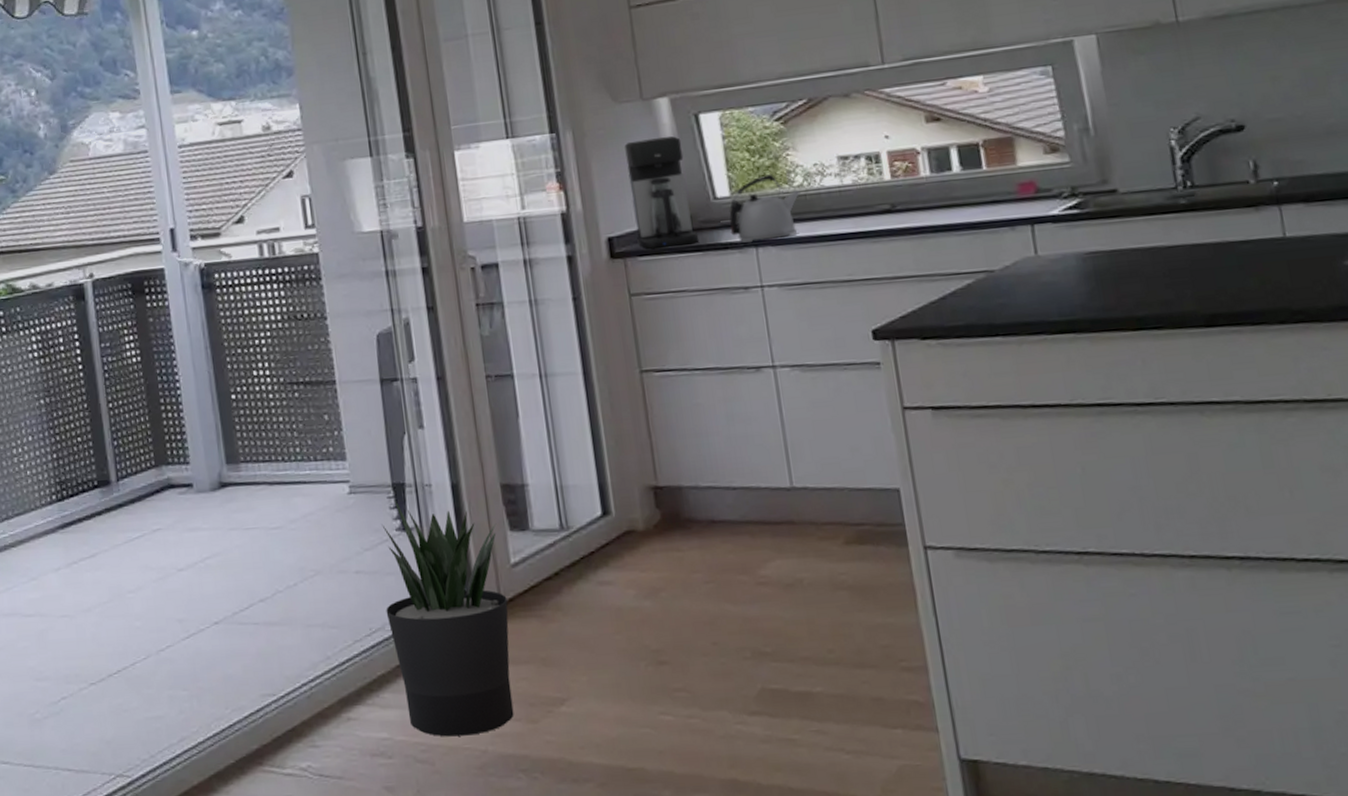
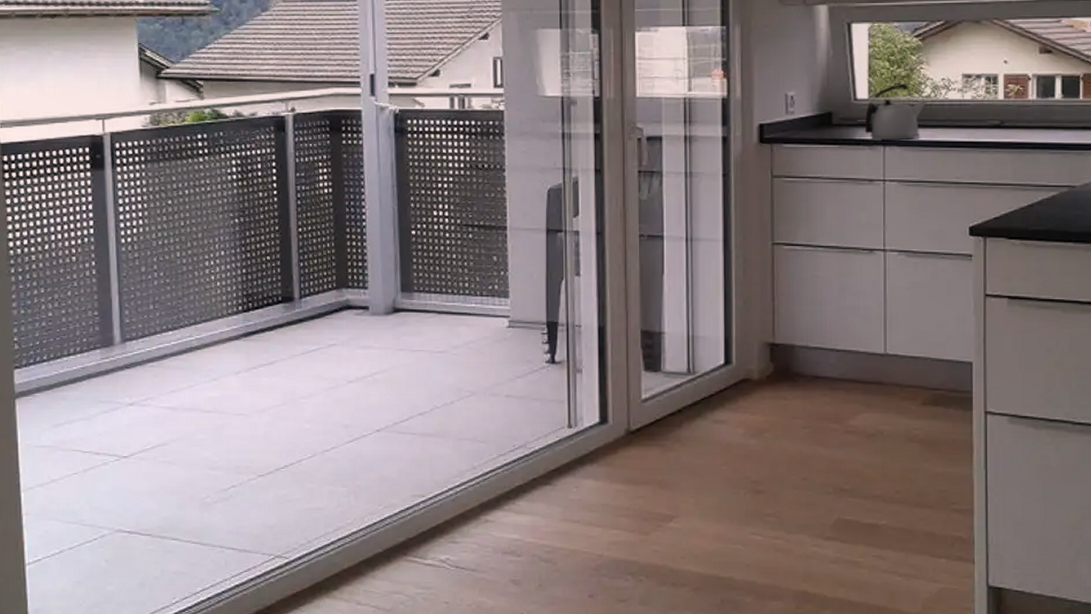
planter: present [382,499,514,737] -> none [529,336,635,542]
coffee maker: present [624,135,699,251] -> none [784,40,837,140]

